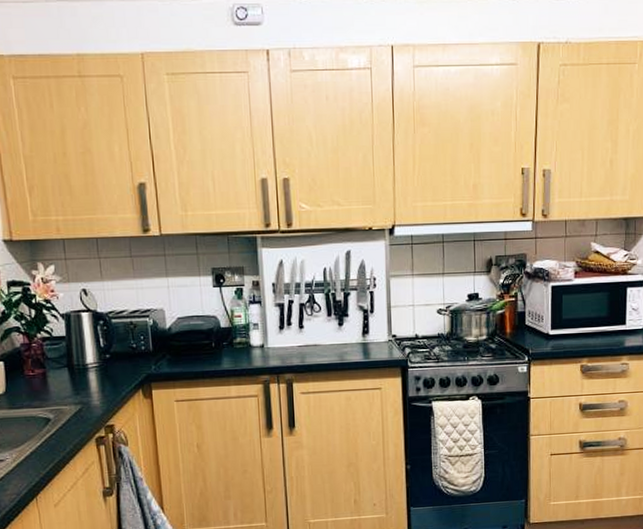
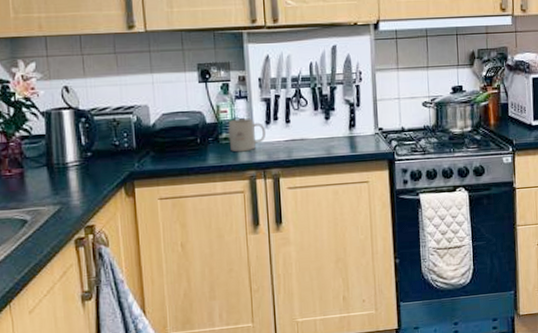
mug: none [242,323,279,357] -> present [228,118,265,152]

